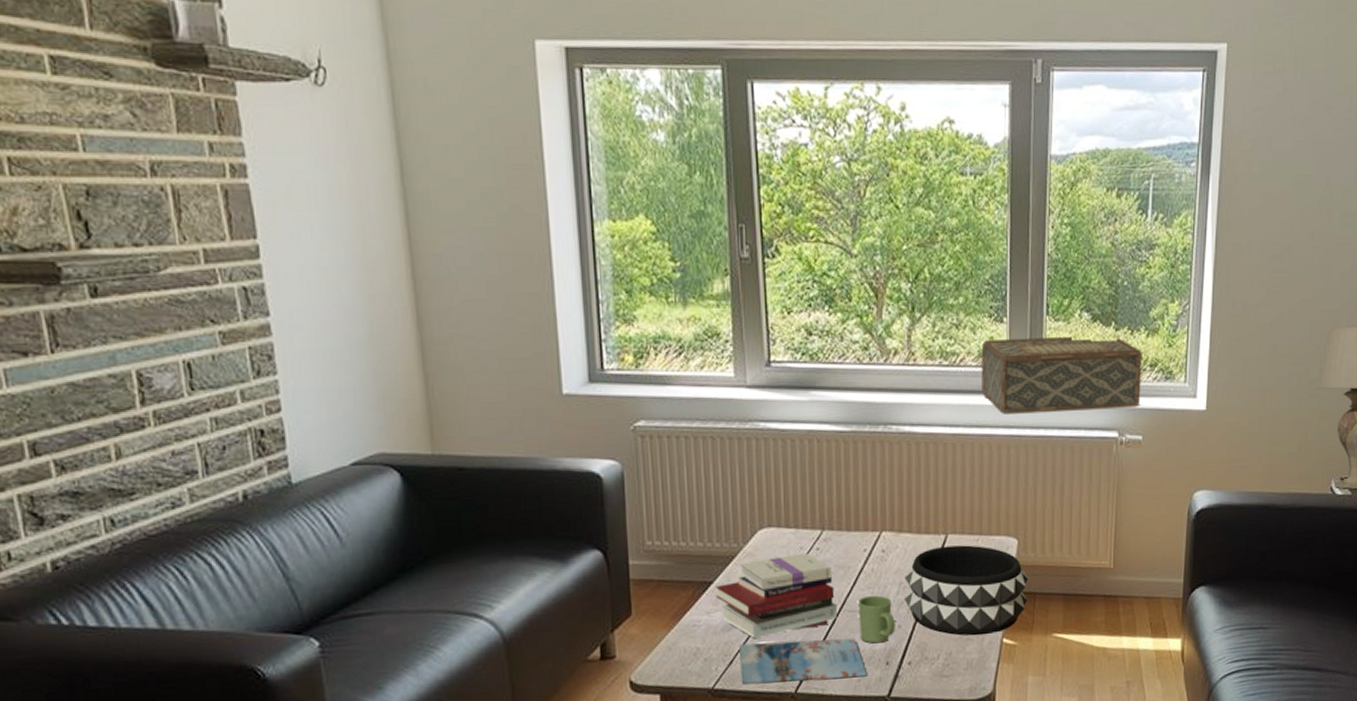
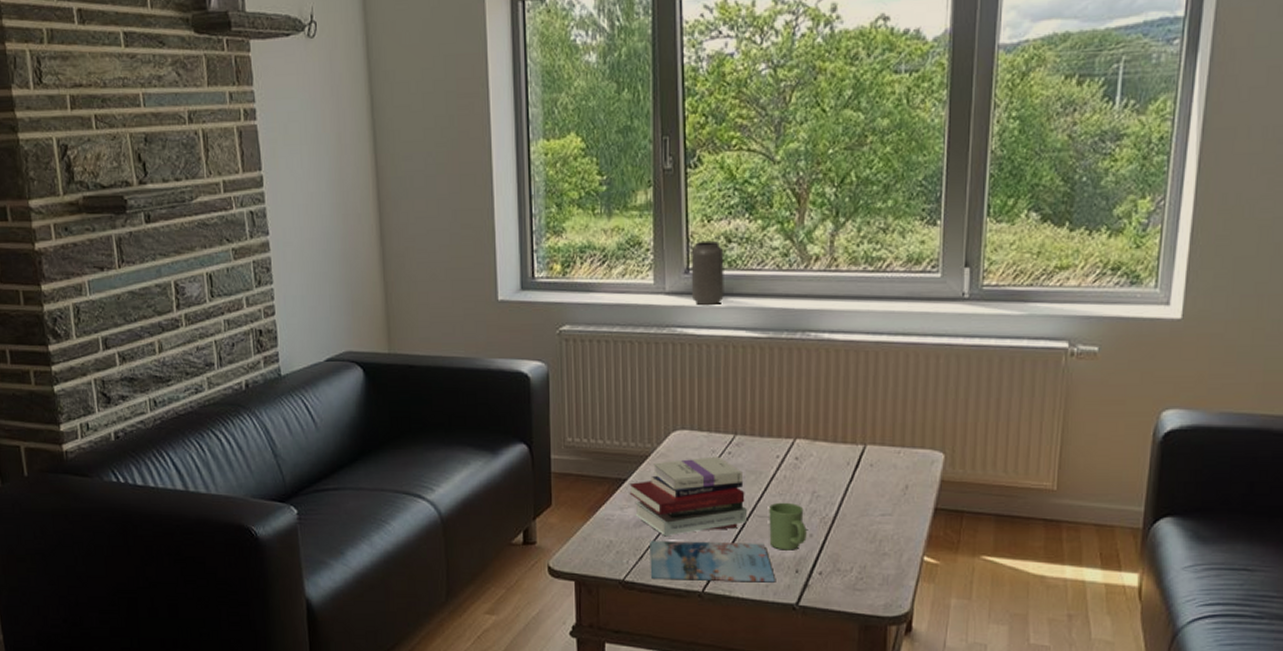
vase: none [771,332,807,400] -> present [691,240,724,306]
decorative bowl: present [903,545,1029,636] -> none [816,457,956,551]
woven basket: present [981,336,1142,414] -> none [909,238,1102,322]

